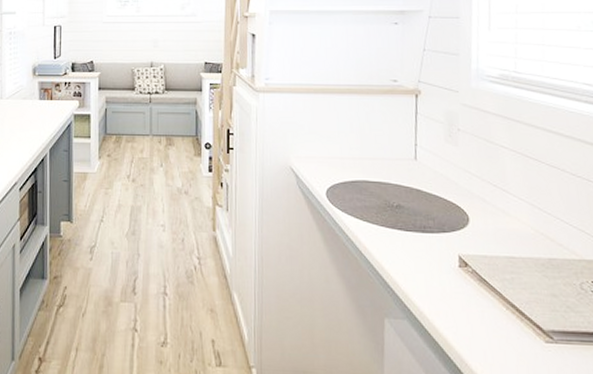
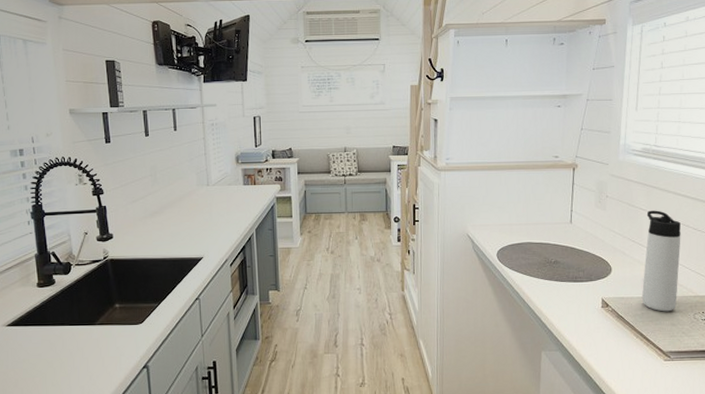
thermos bottle: none [509,149,557,278] -> present [641,210,681,312]

